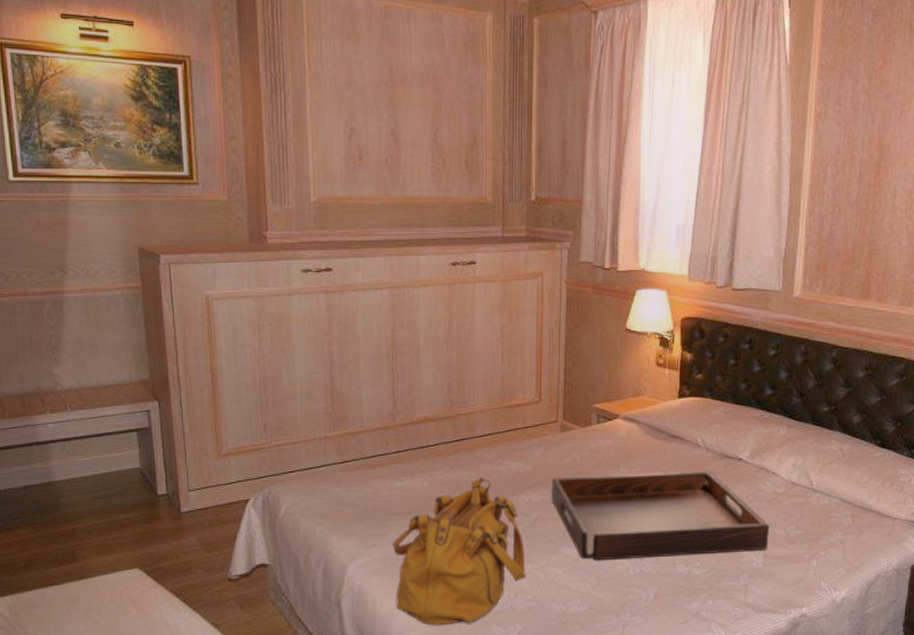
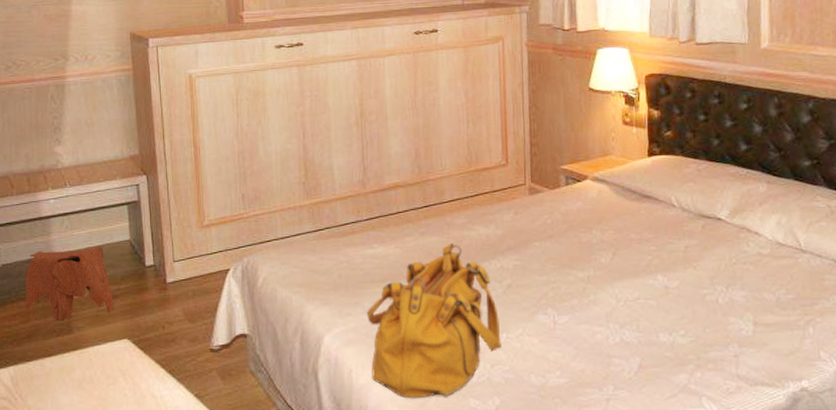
toy elephant: none [22,474,123,548] -> present [25,246,114,320]
serving tray: present [551,470,769,561] -> none [522,231,758,329]

